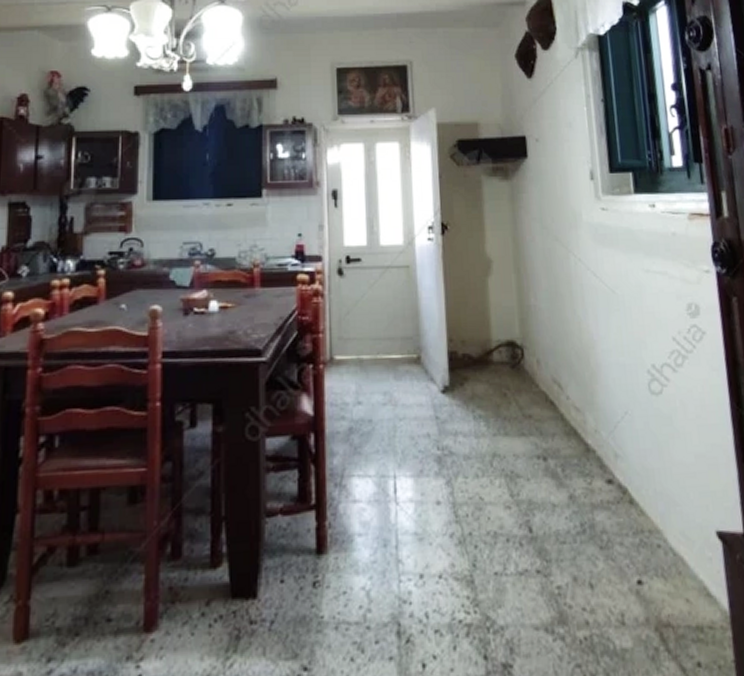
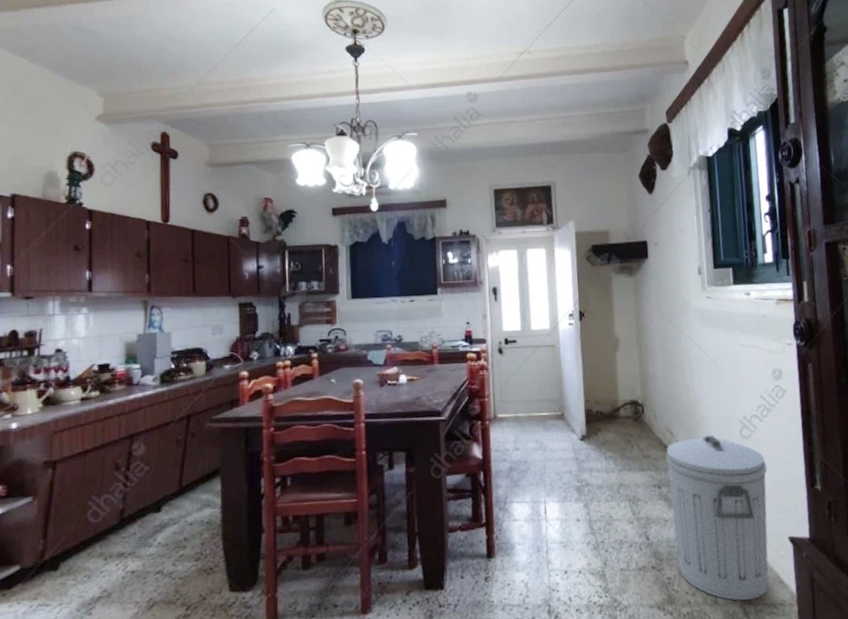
trash can: none [552,389,693,622] -> present [666,435,769,601]

